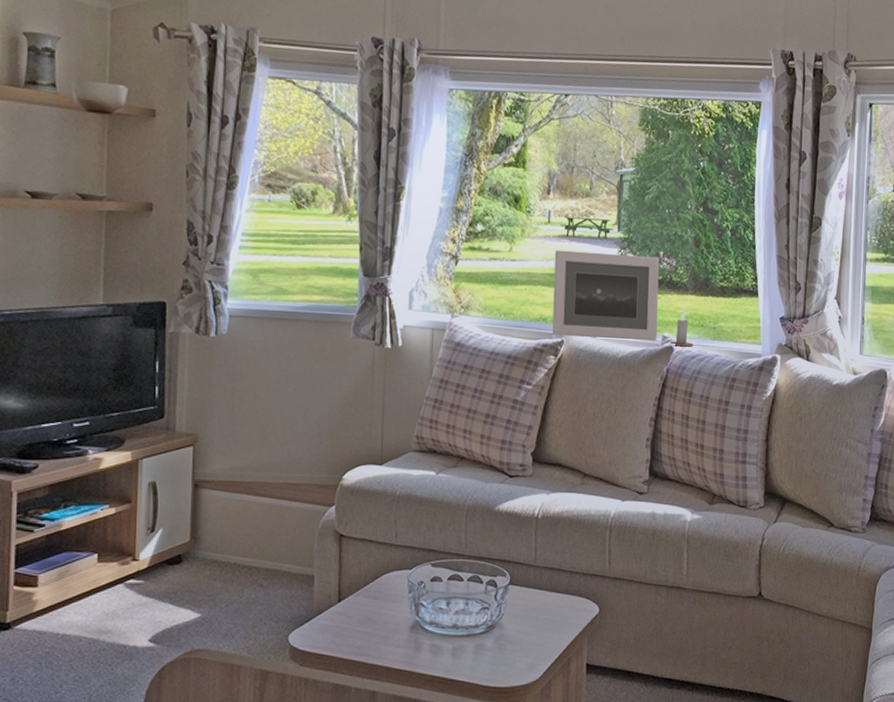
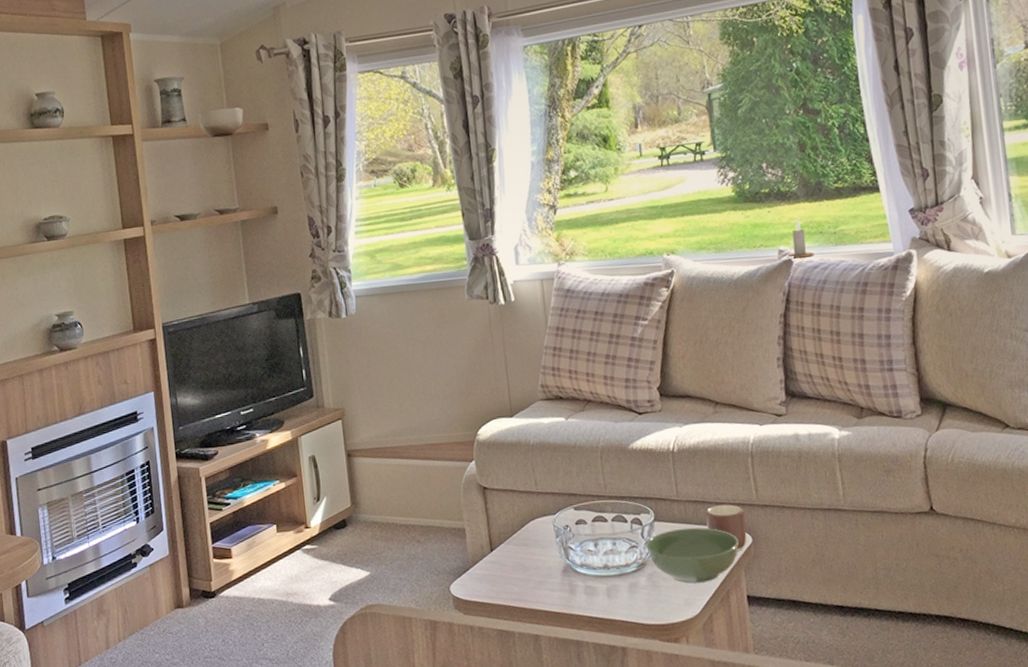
bowl: none [498,593,586,648] -> present [646,527,739,584]
picture frame: present [552,249,660,341] -> none [651,169,773,267]
mug: none [559,573,596,620] -> present [705,504,747,551]

